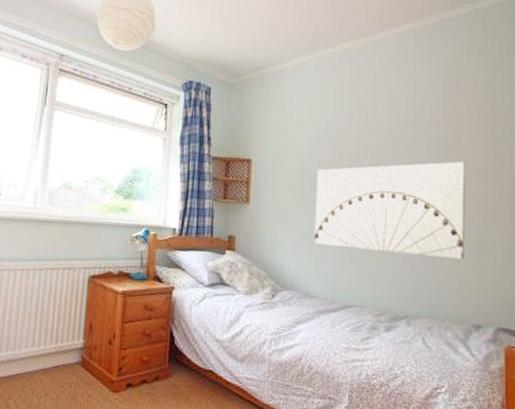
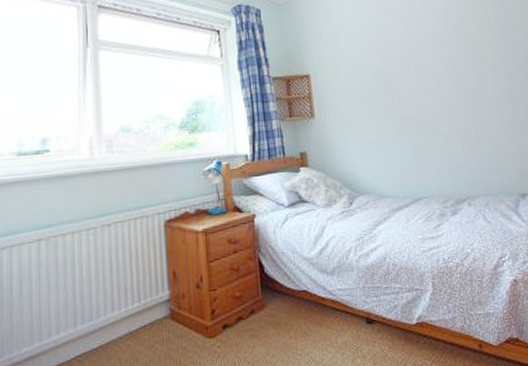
wall art: present [314,161,467,259] -> none [371,51,504,147]

